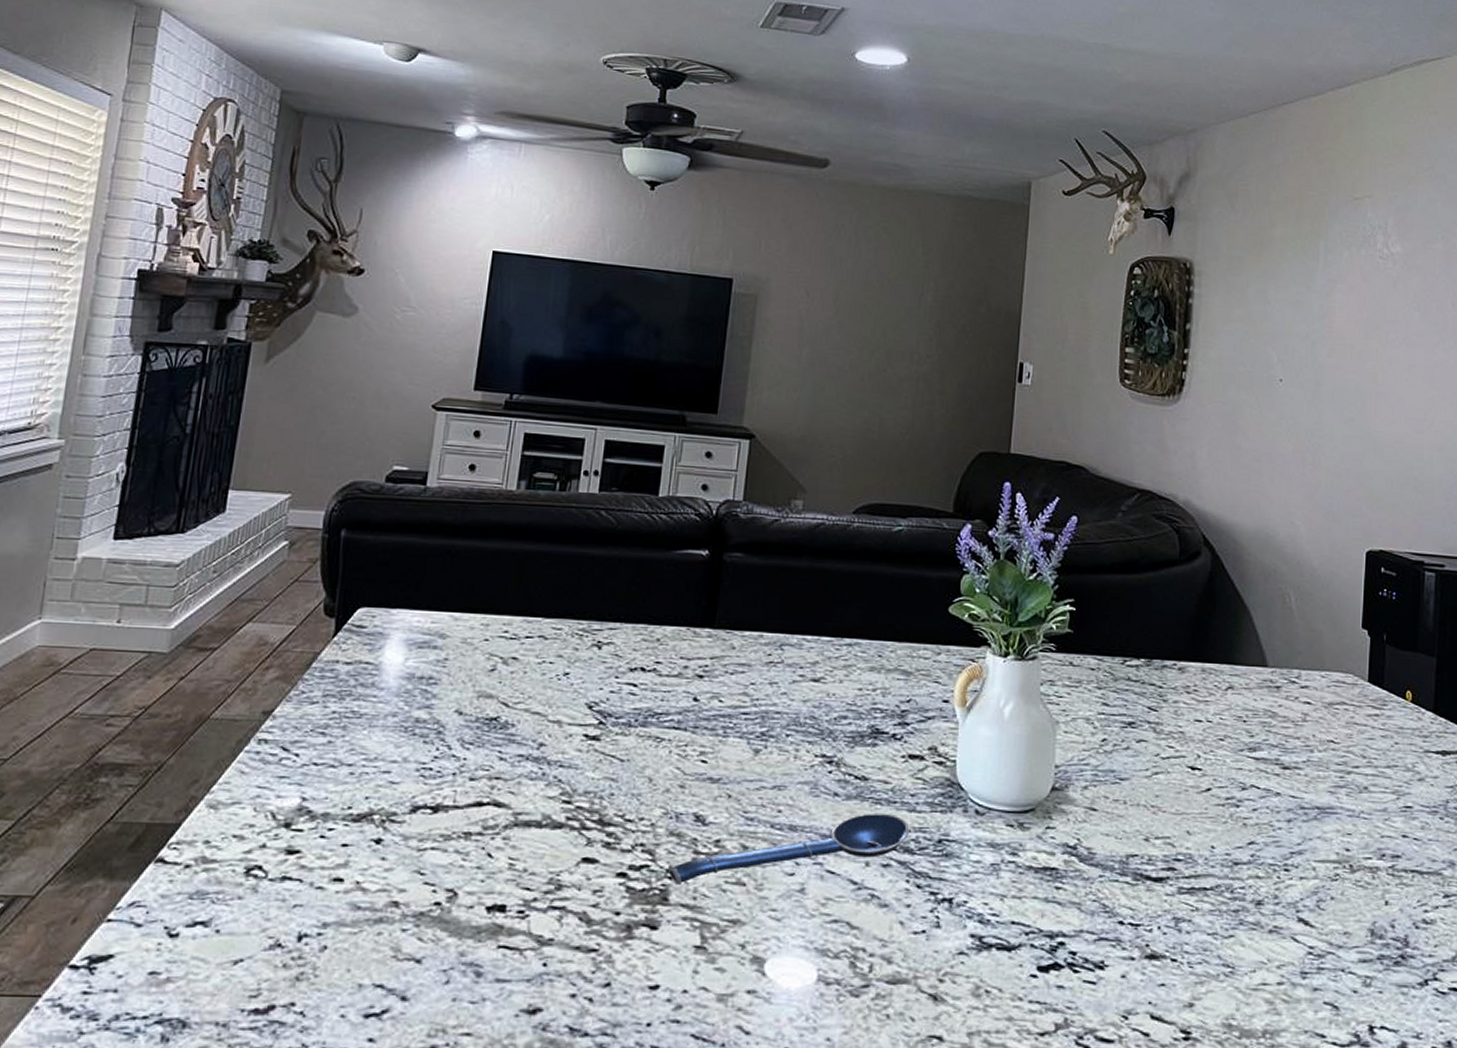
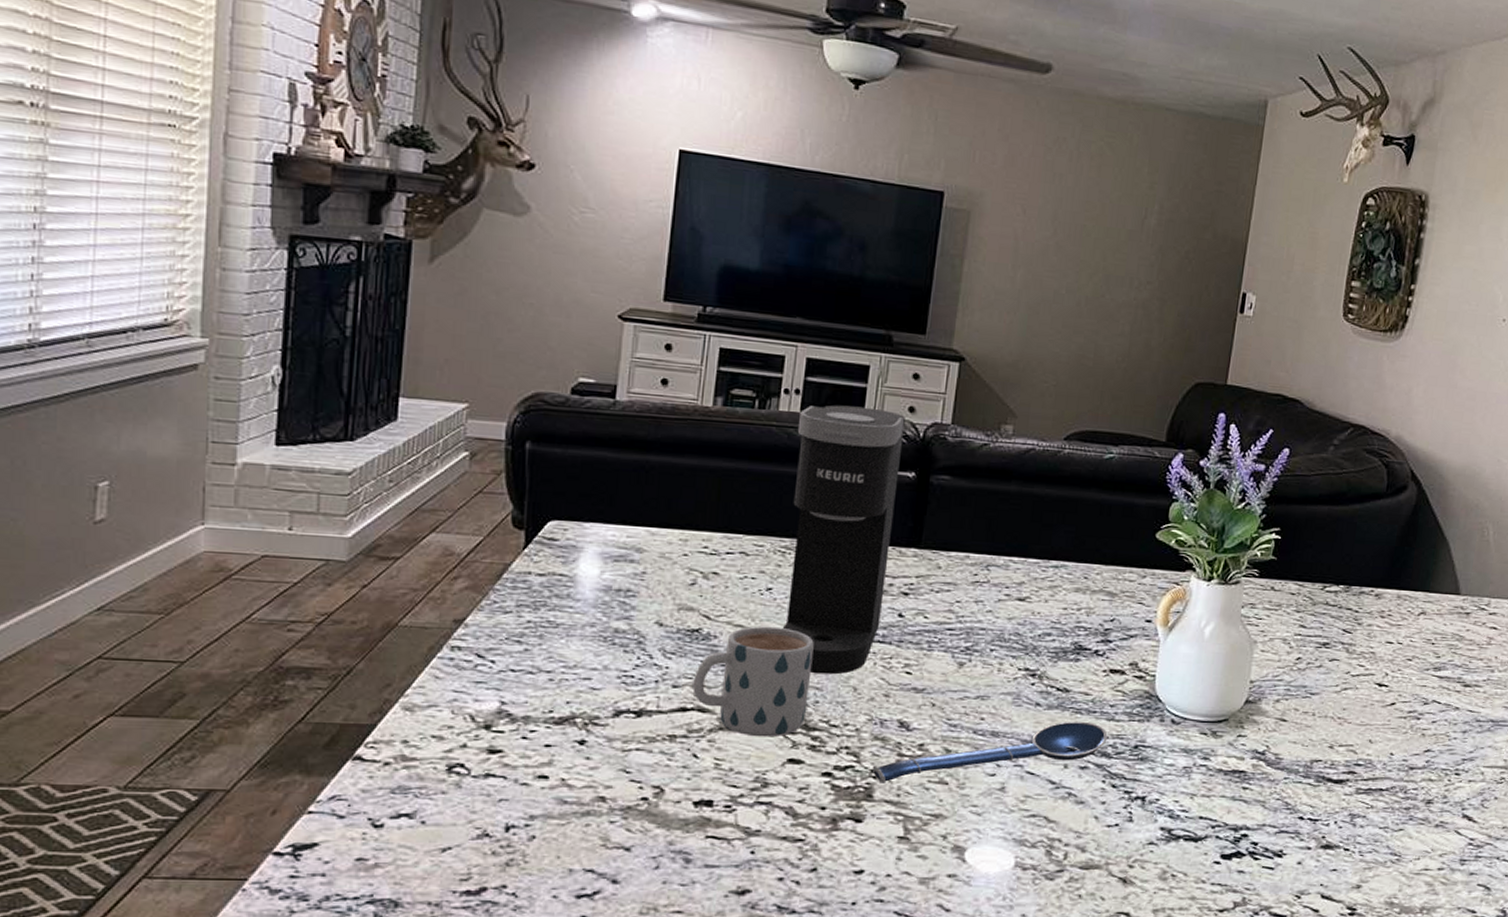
mug: none [489,713,610,834] -> present [693,626,814,737]
coffee maker: none [578,485,699,764] -> present [782,405,905,675]

